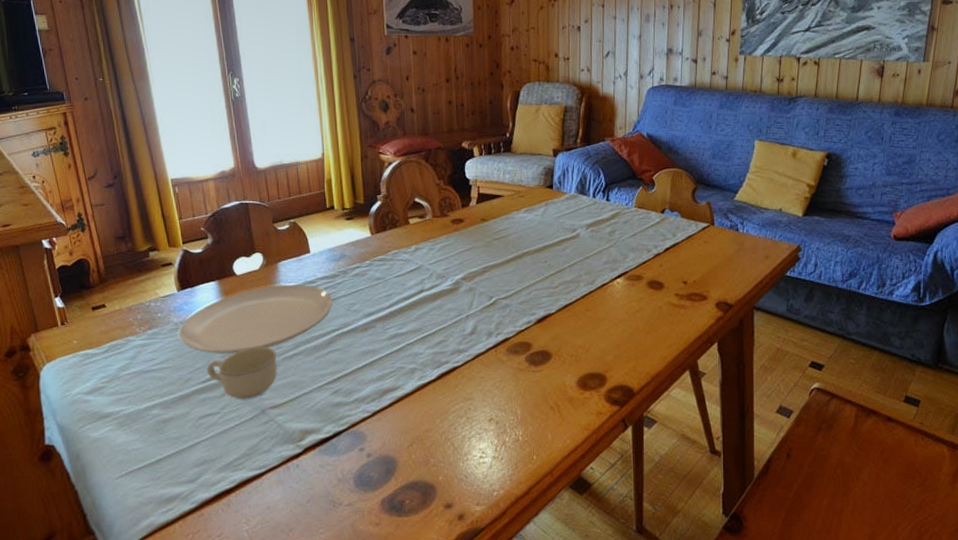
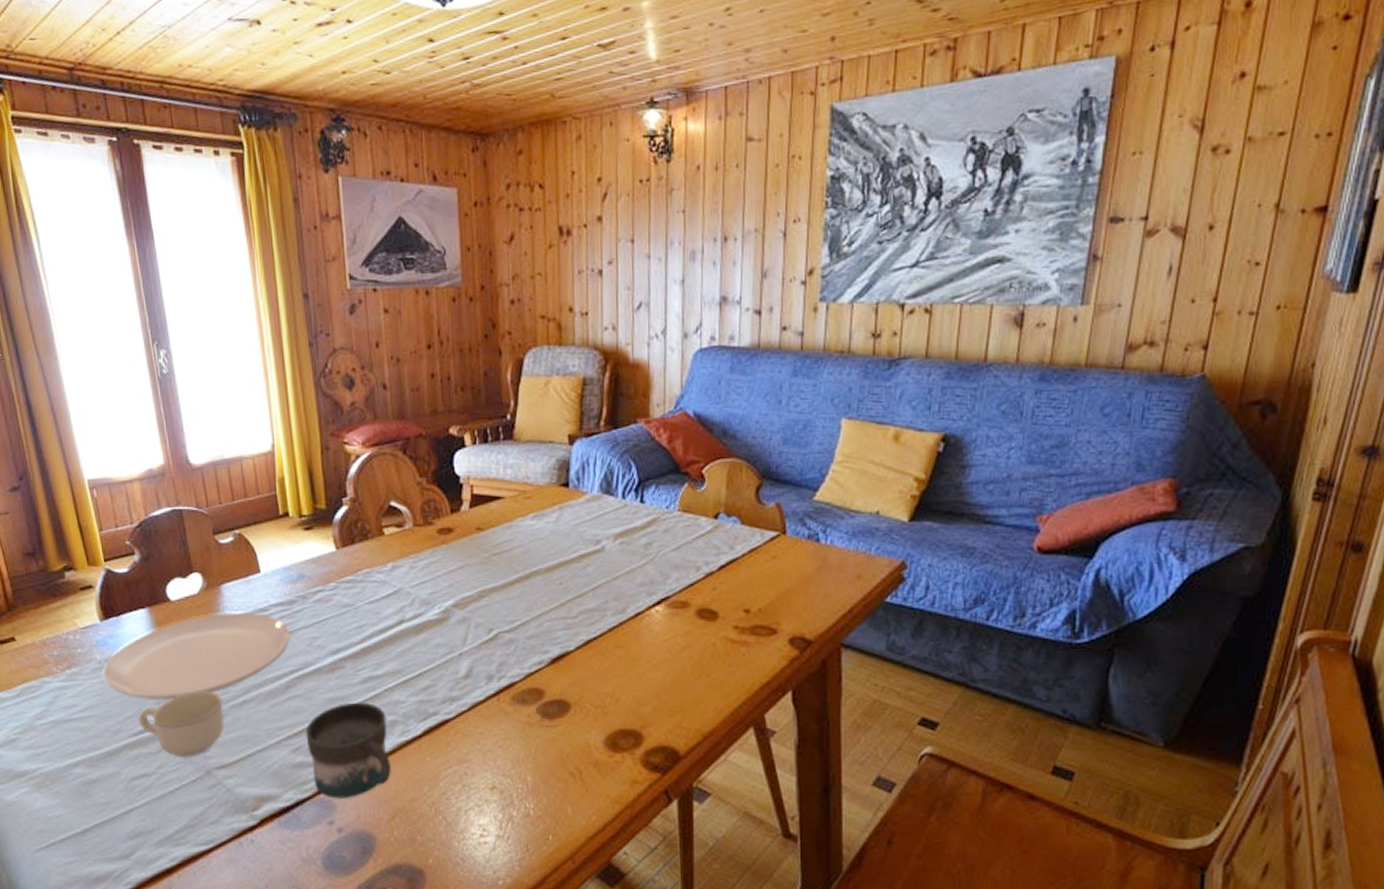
mug: none [343,354,412,430] -> present [305,702,392,799]

